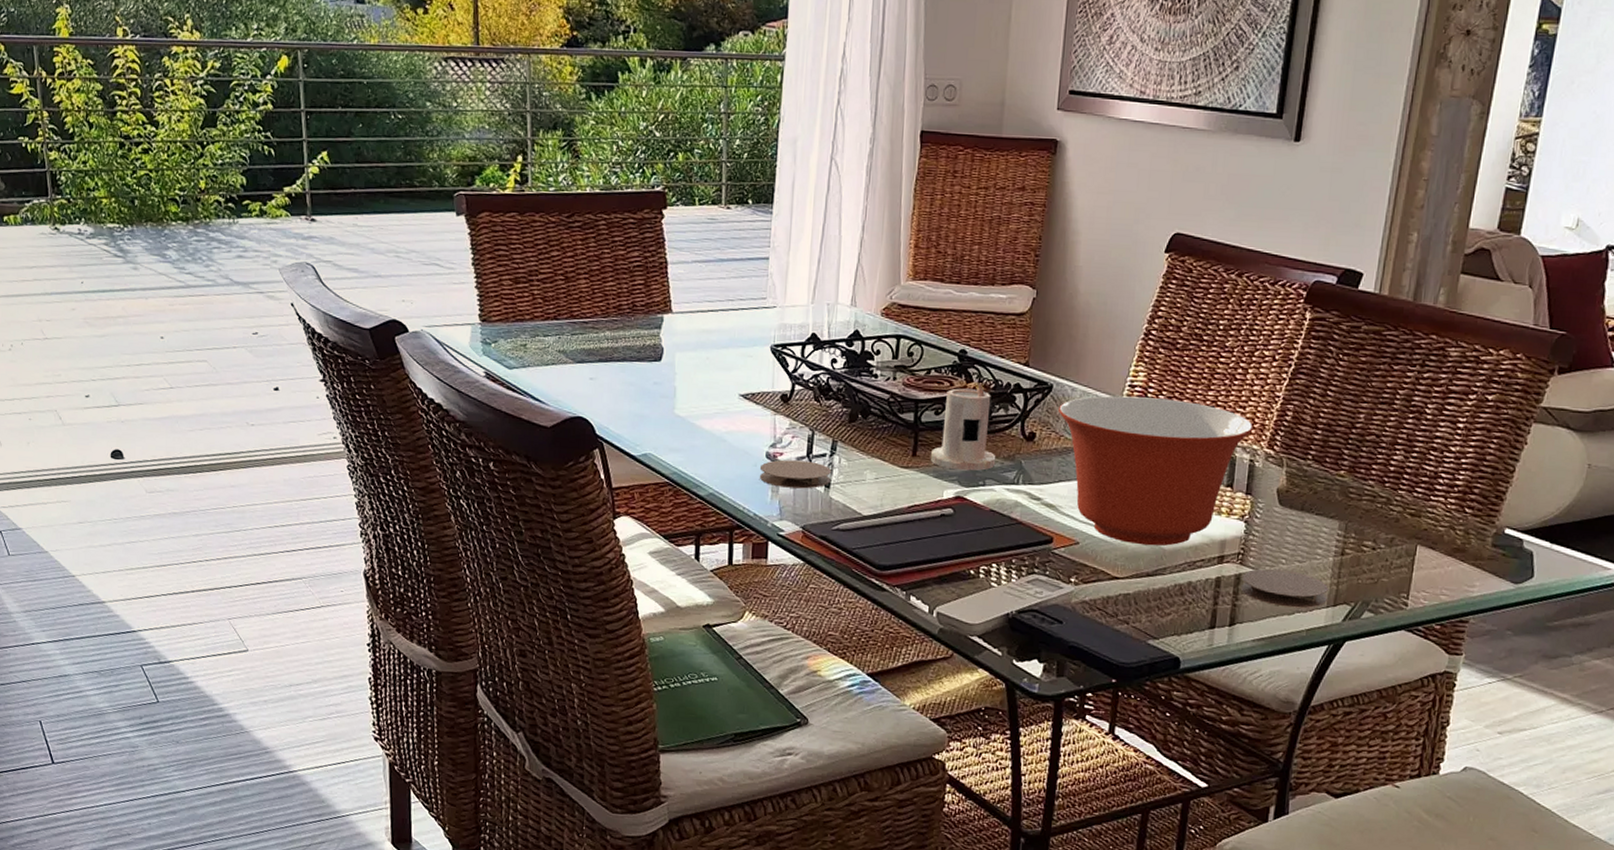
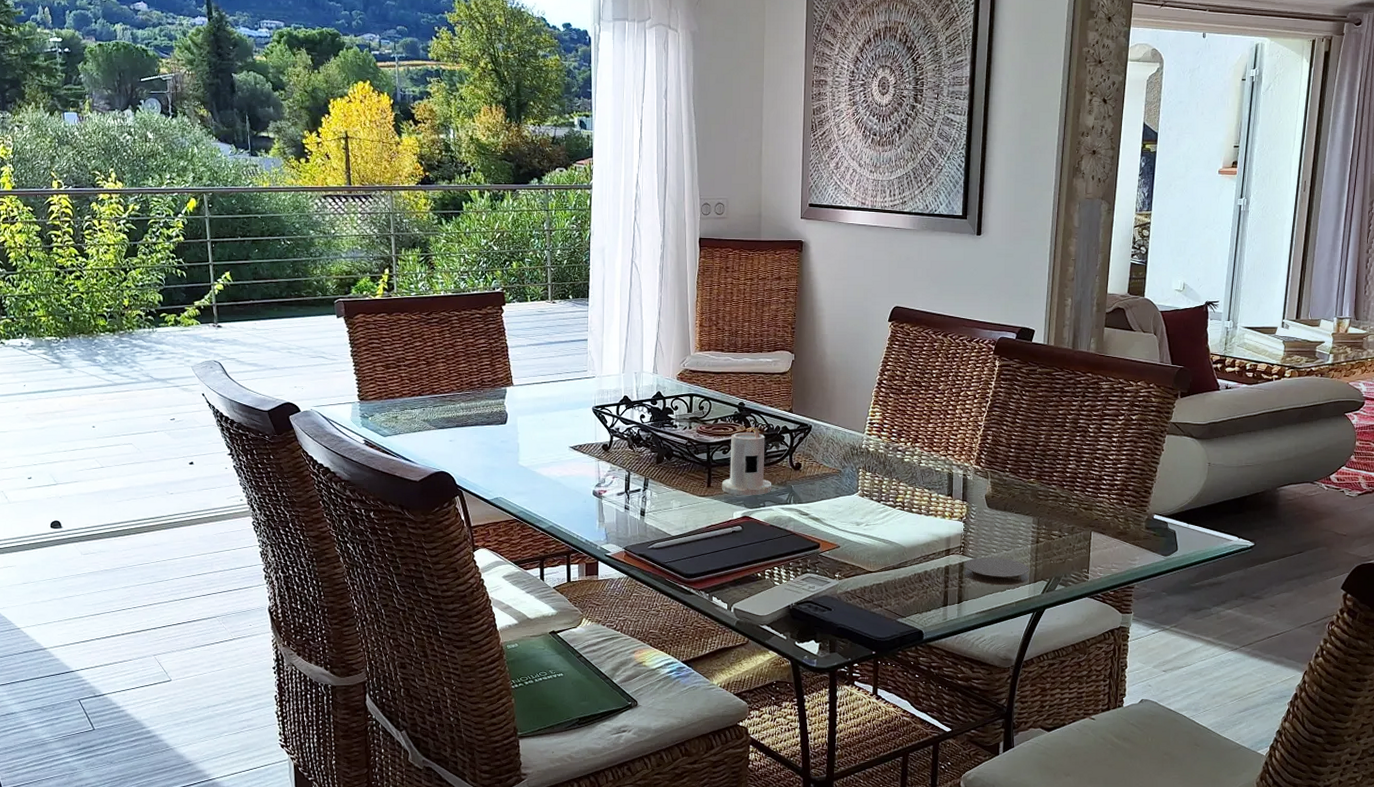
coaster: present [759,459,831,489] -> none [588,496,645,518]
mixing bowl: present [1058,395,1253,546] -> none [817,431,964,545]

